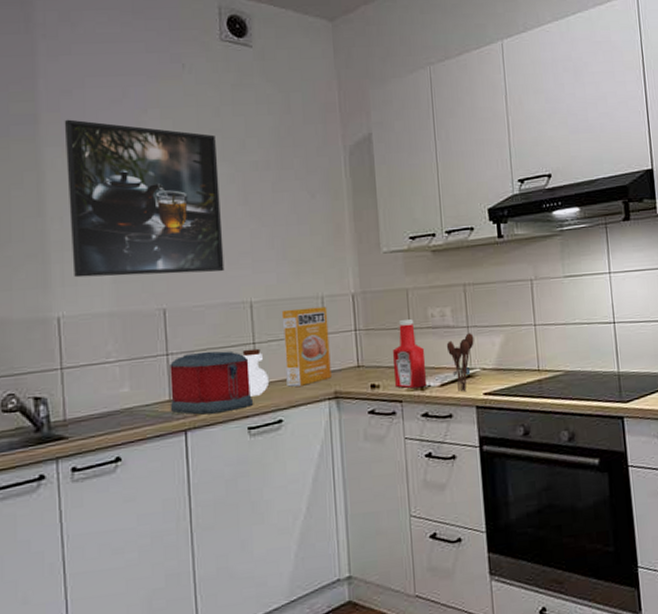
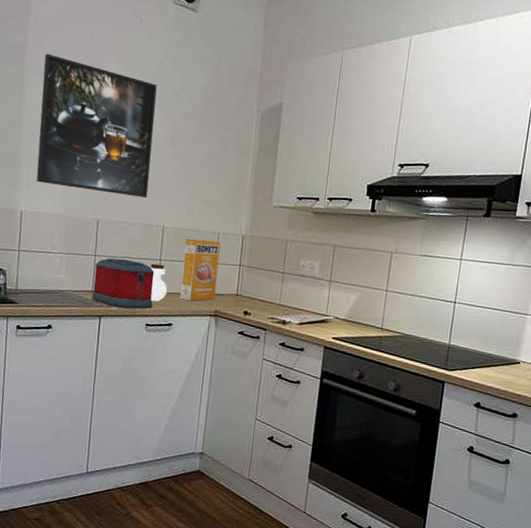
ketchup bottle: present [392,319,428,389] -> none [263,265,292,322]
utensil holder: present [446,333,474,393] -> none [309,286,334,333]

